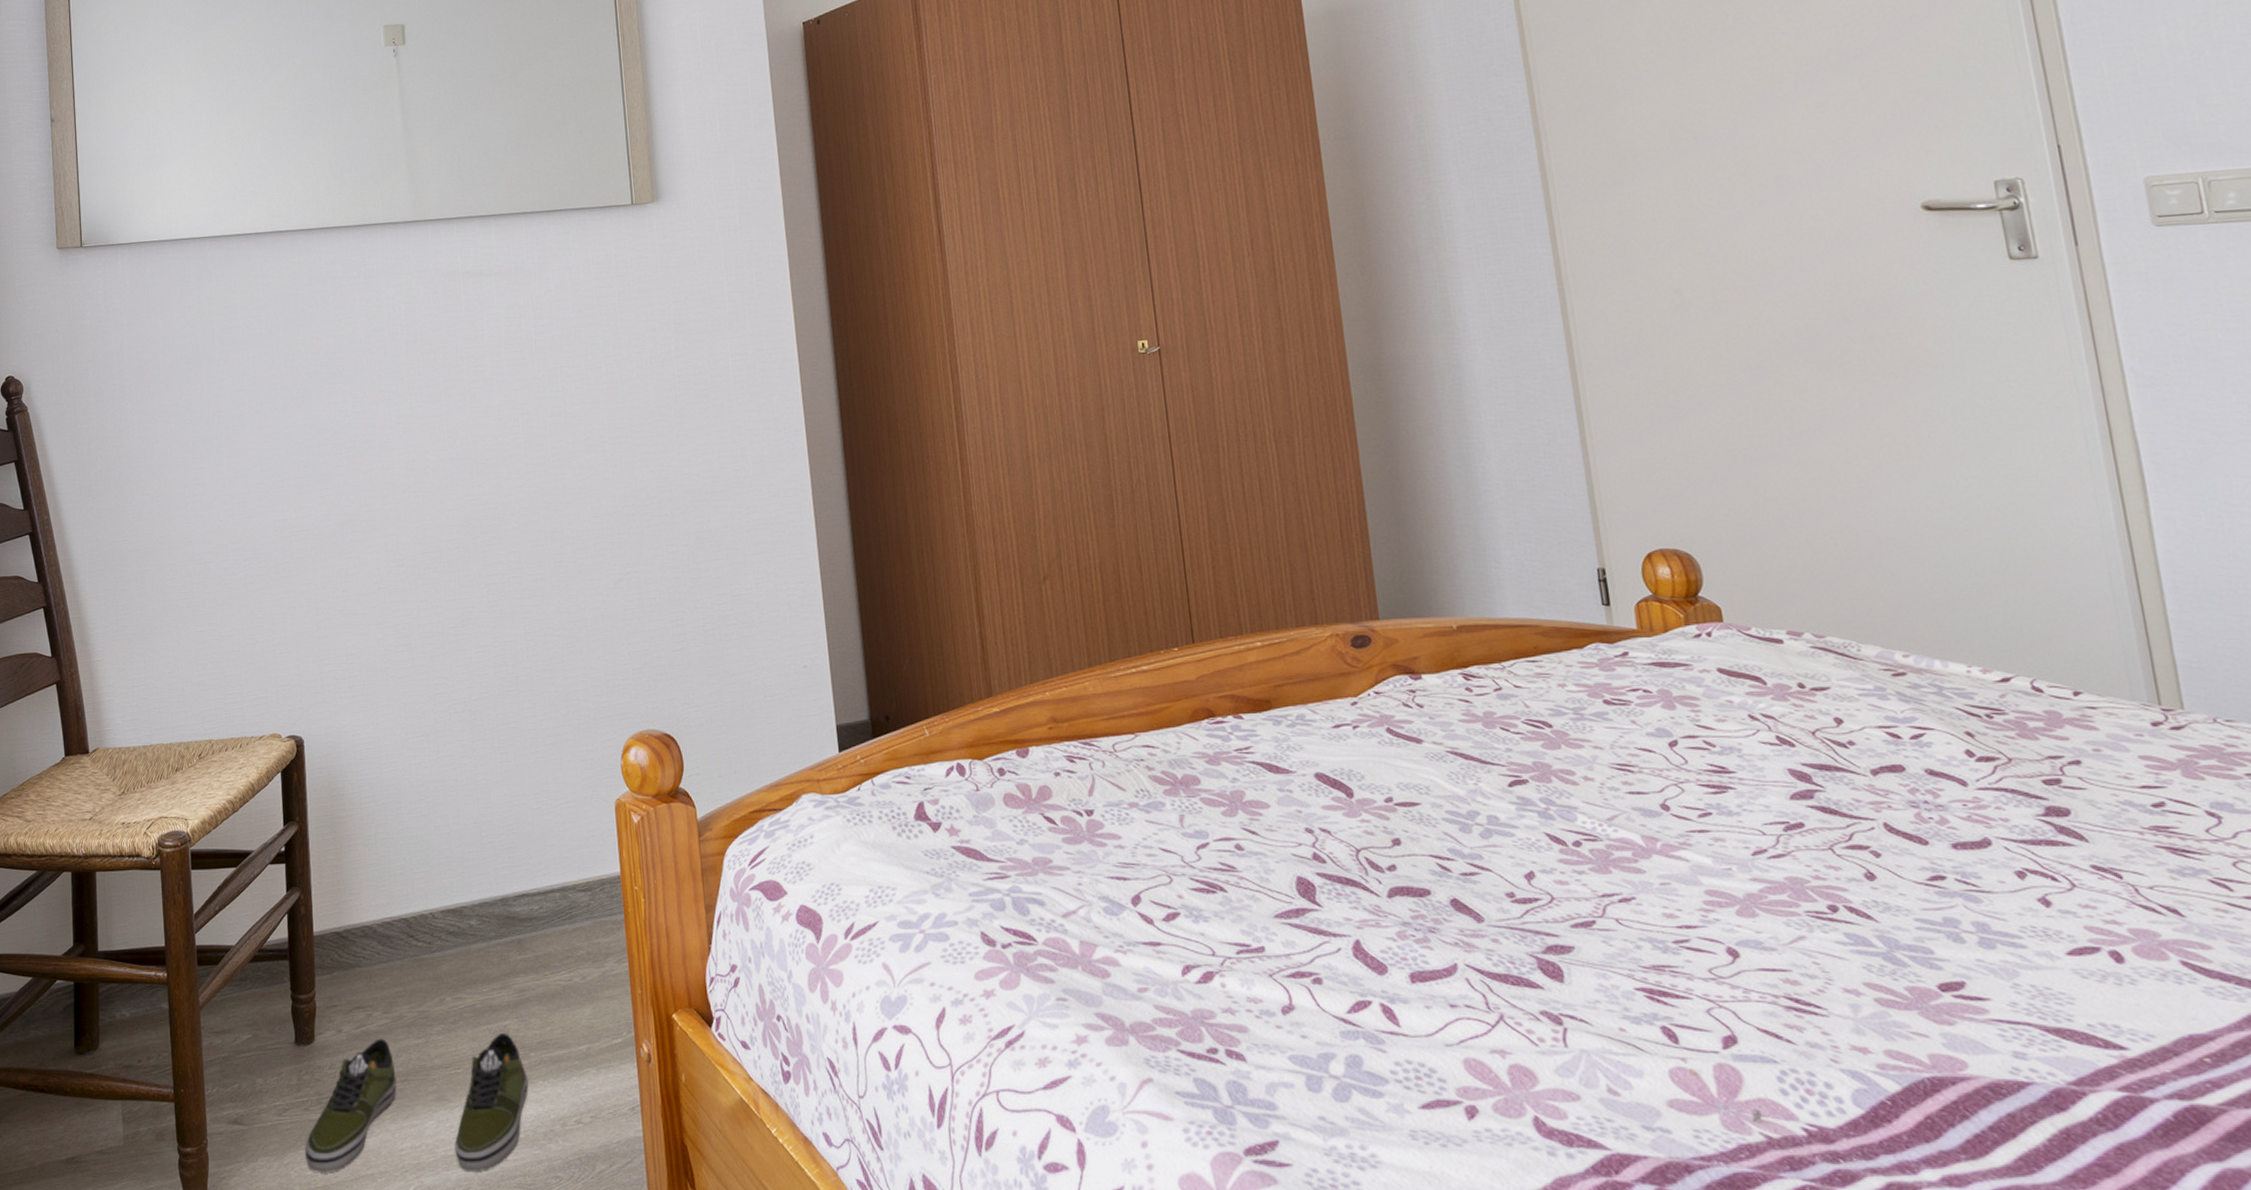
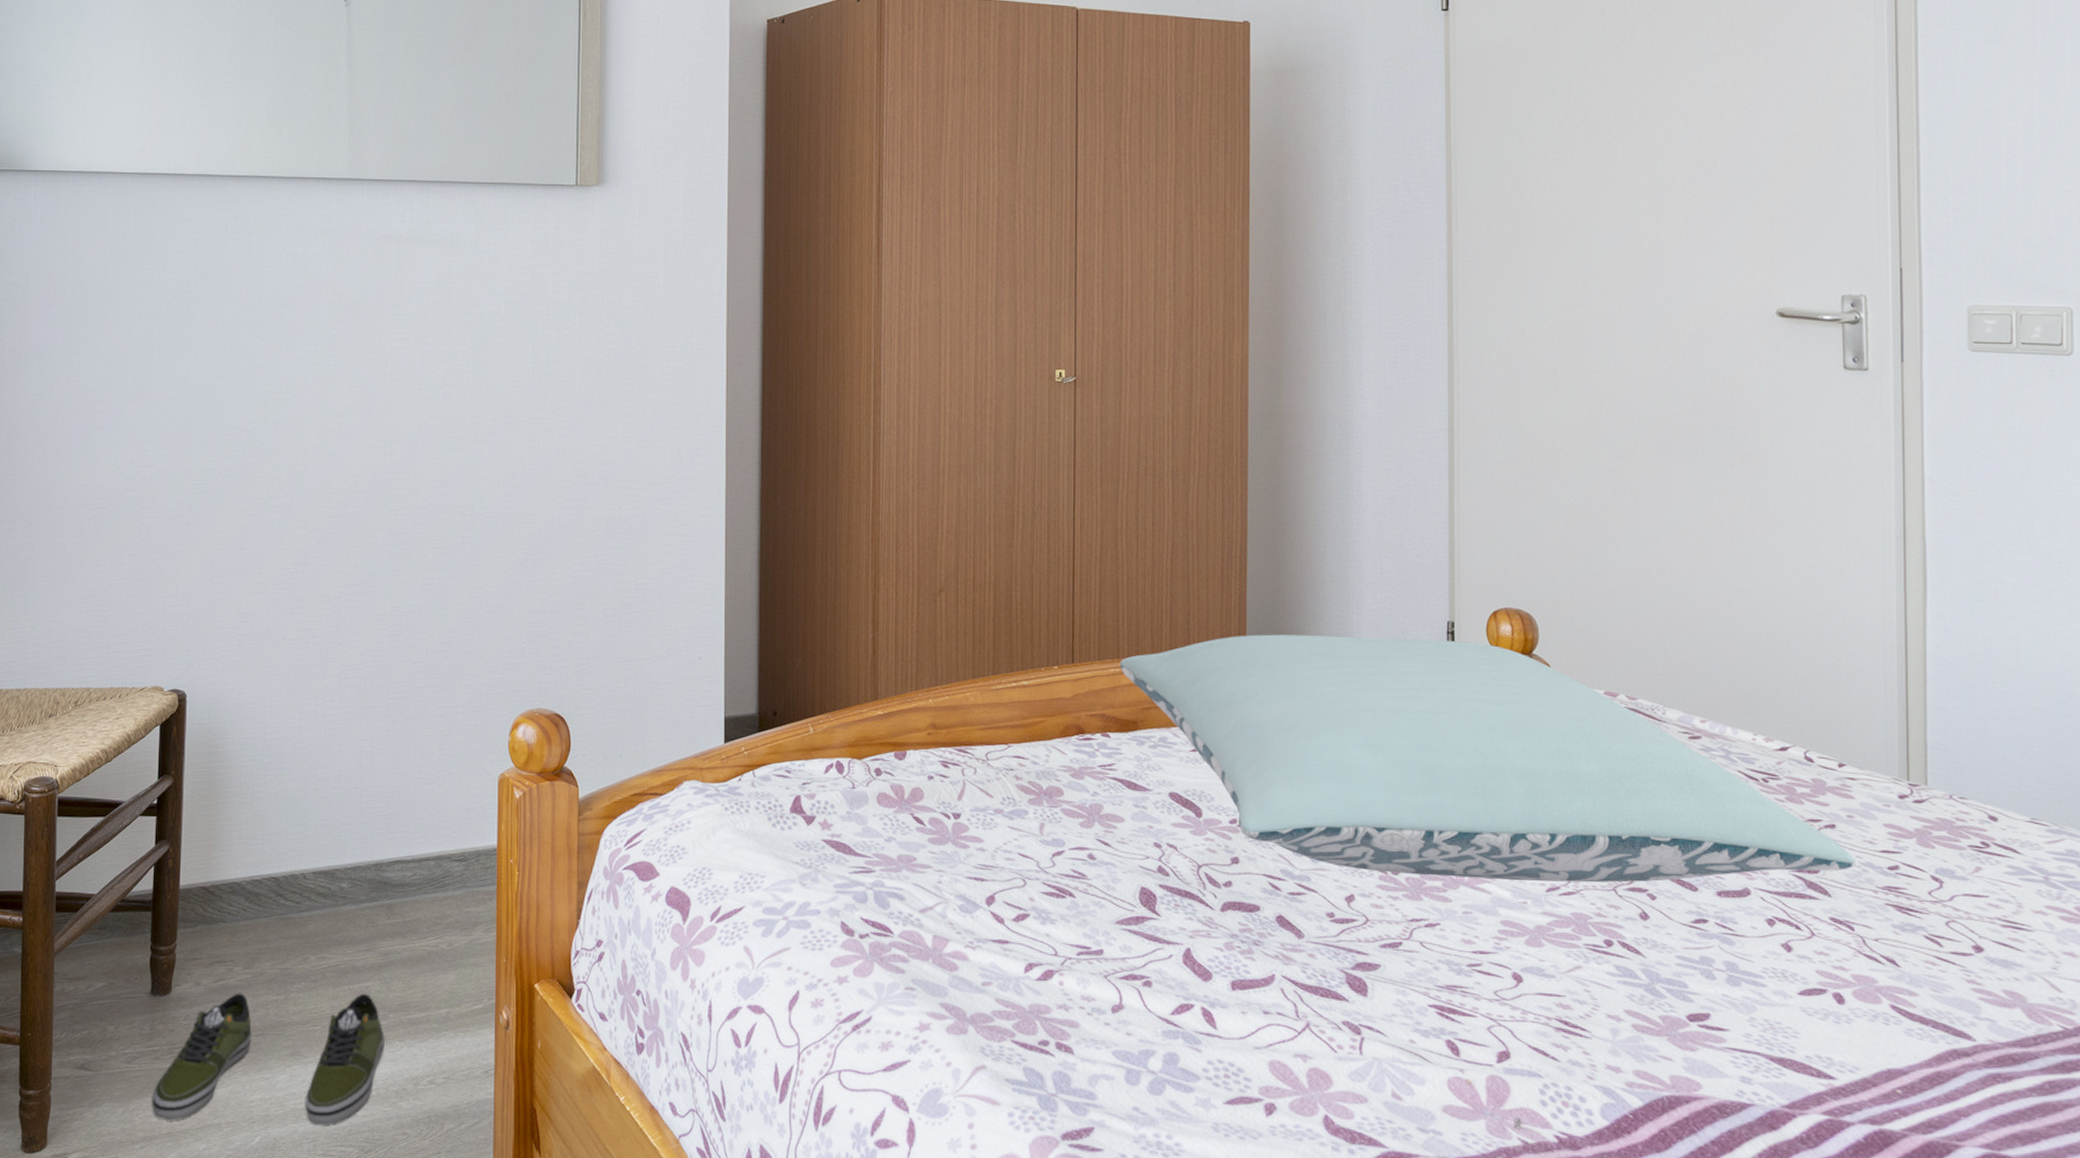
pillow: none [1243,588,2112,846] -> present [1119,634,1855,883]

